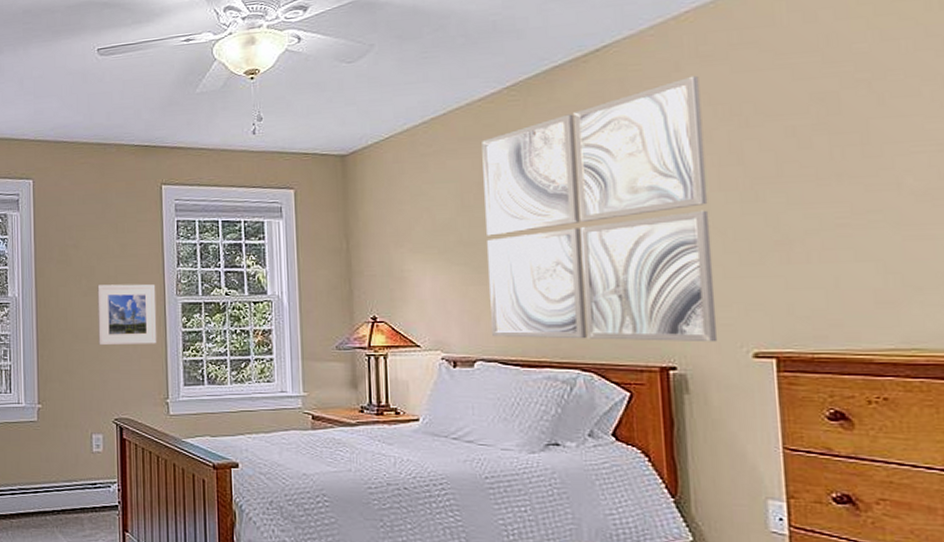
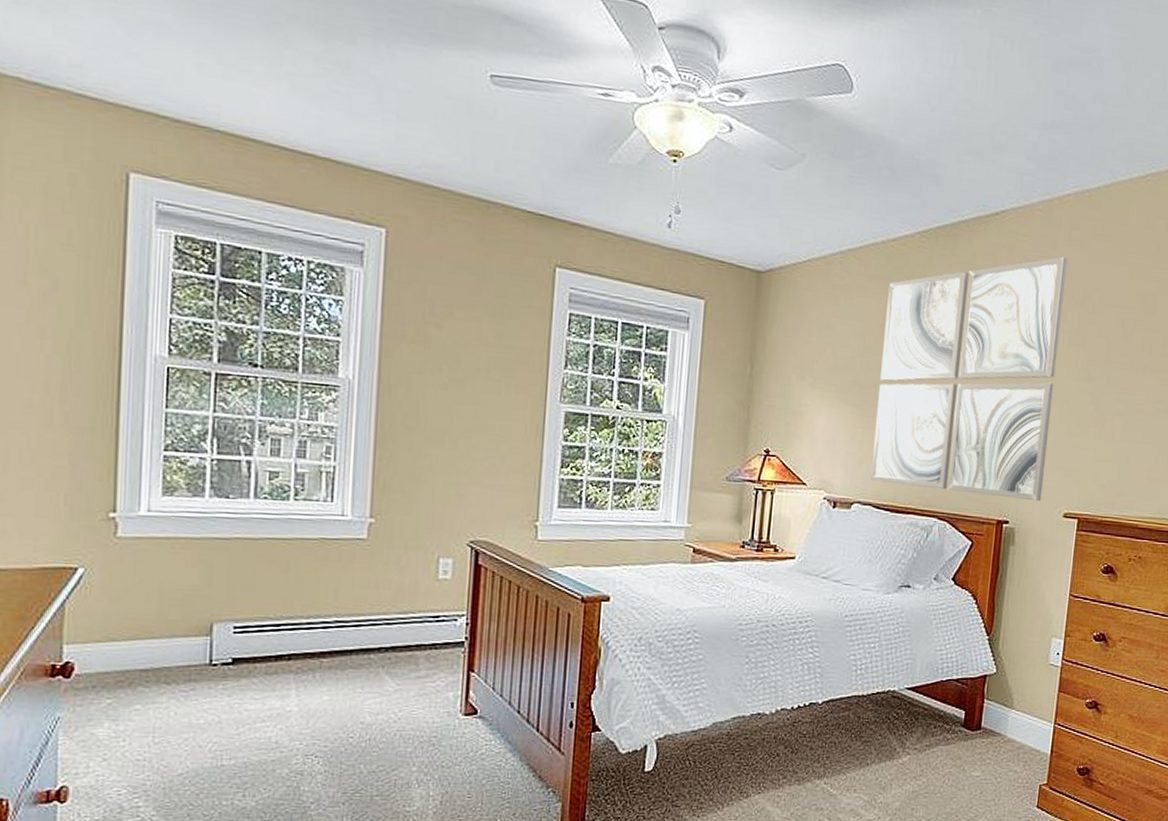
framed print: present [97,284,157,346] -> none [458,377,536,457]

